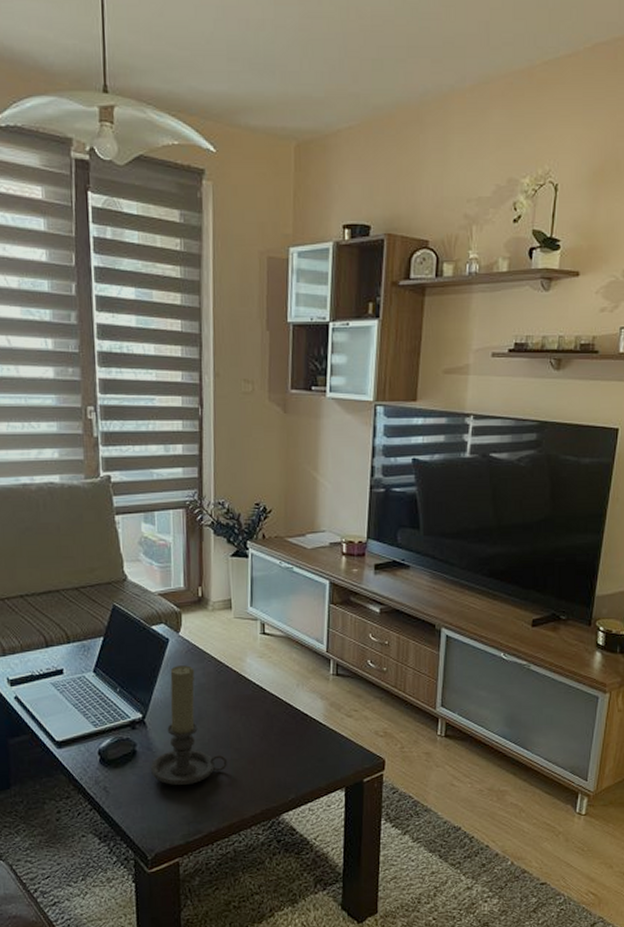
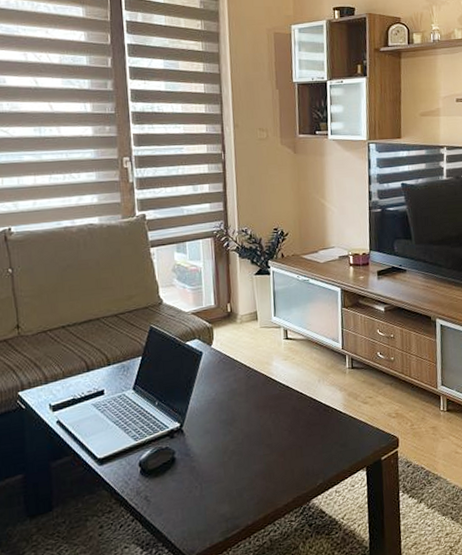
candle holder: present [150,665,228,786] -> none [188,374,261,486]

